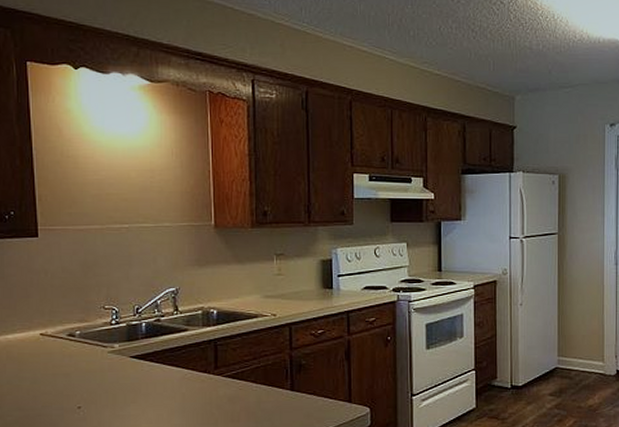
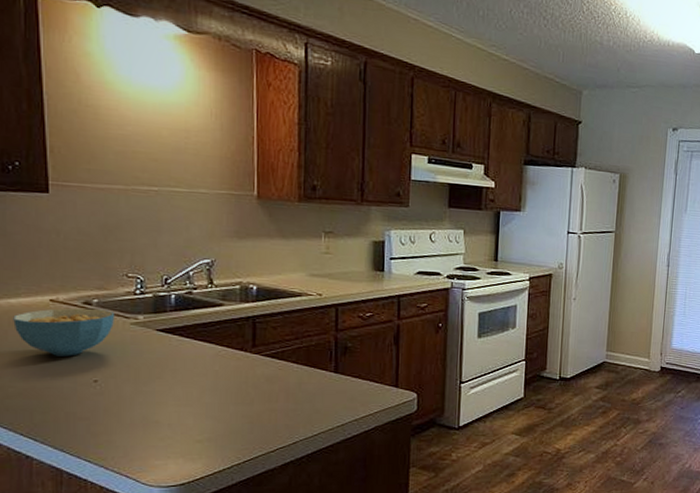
cereal bowl: none [10,340,95,386] -> present [13,308,116,356]

